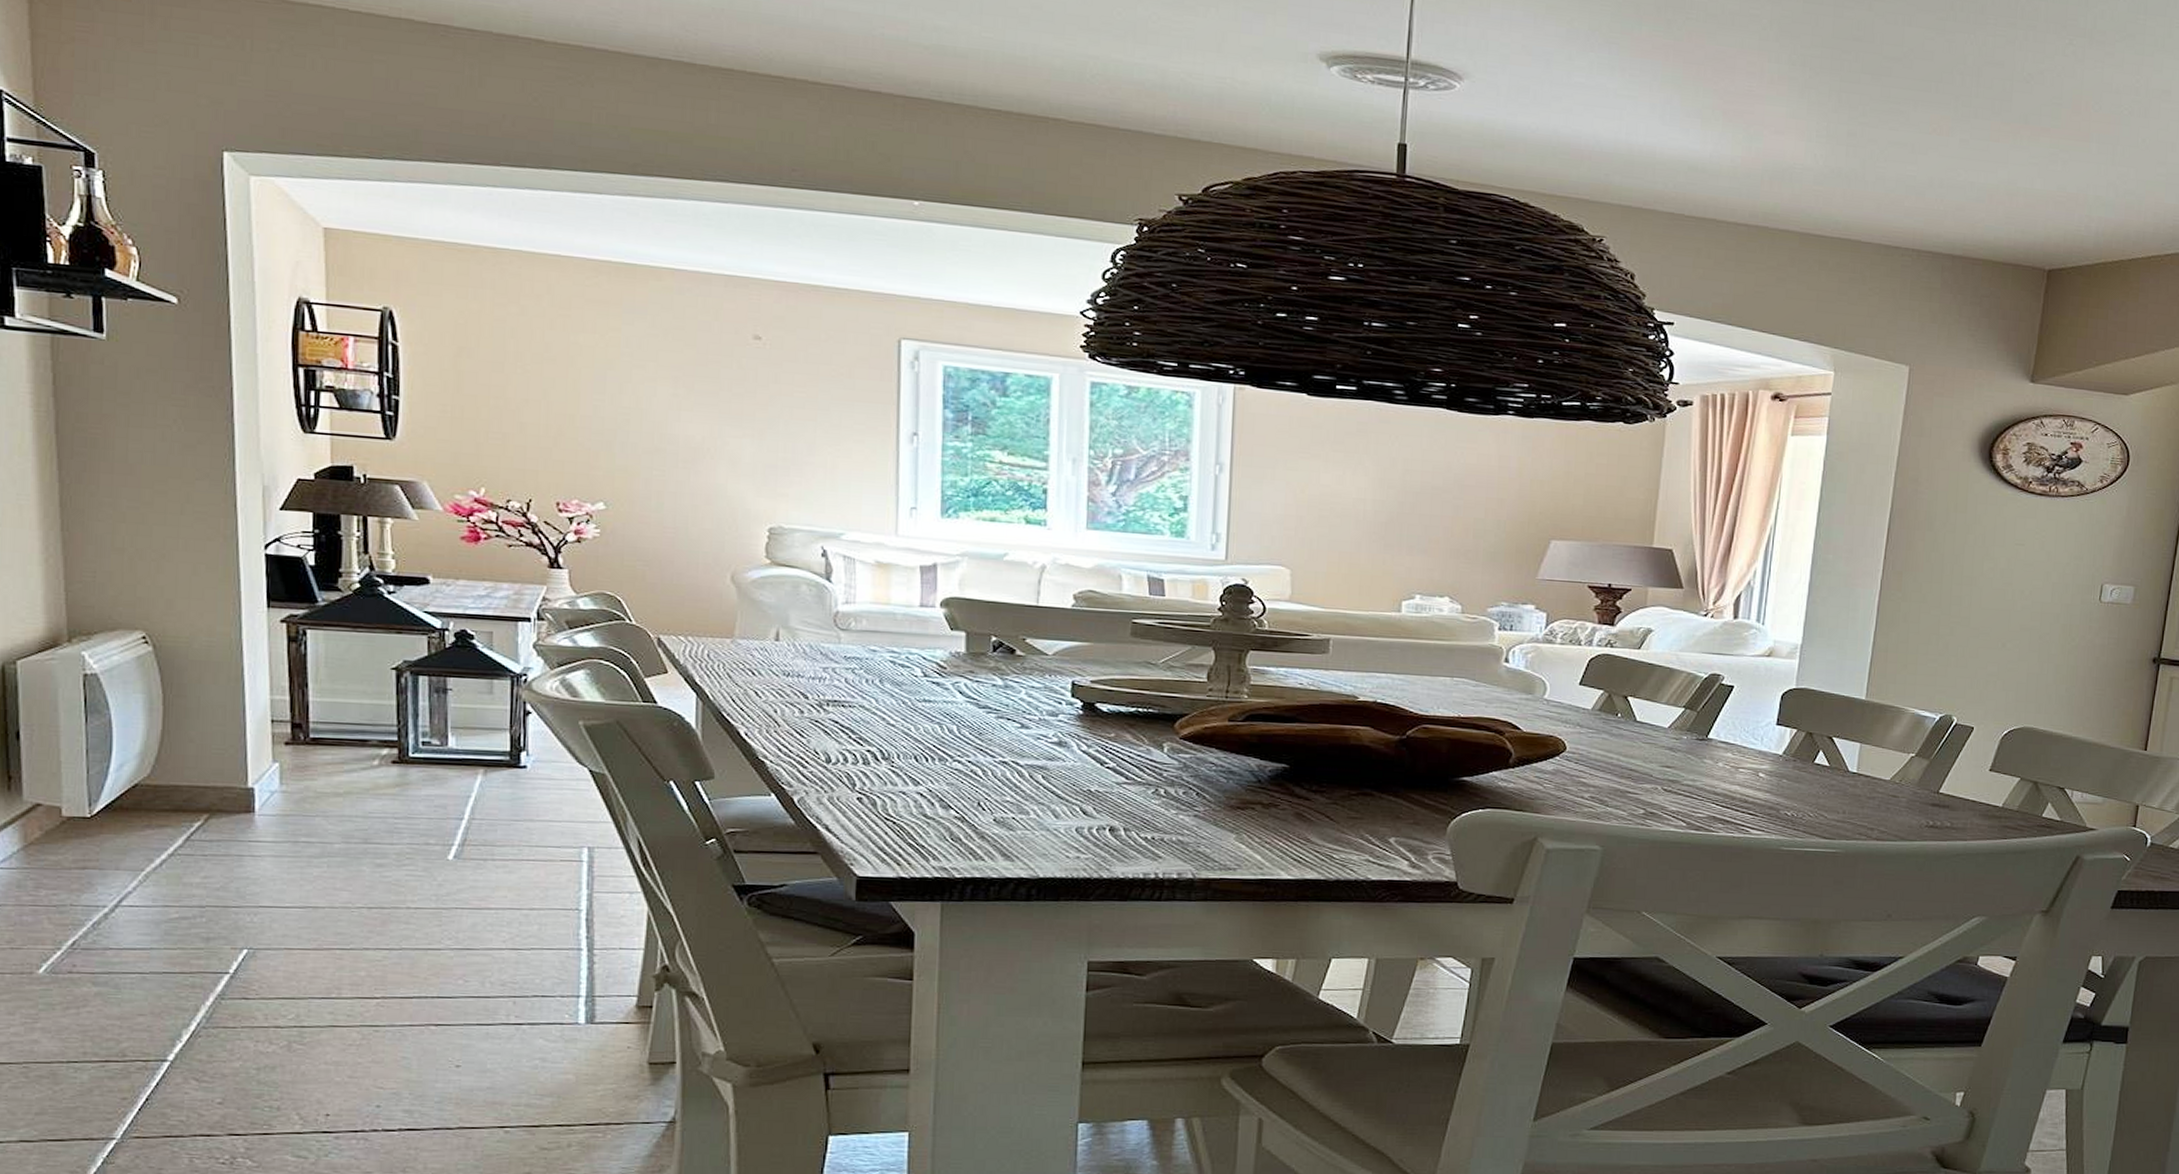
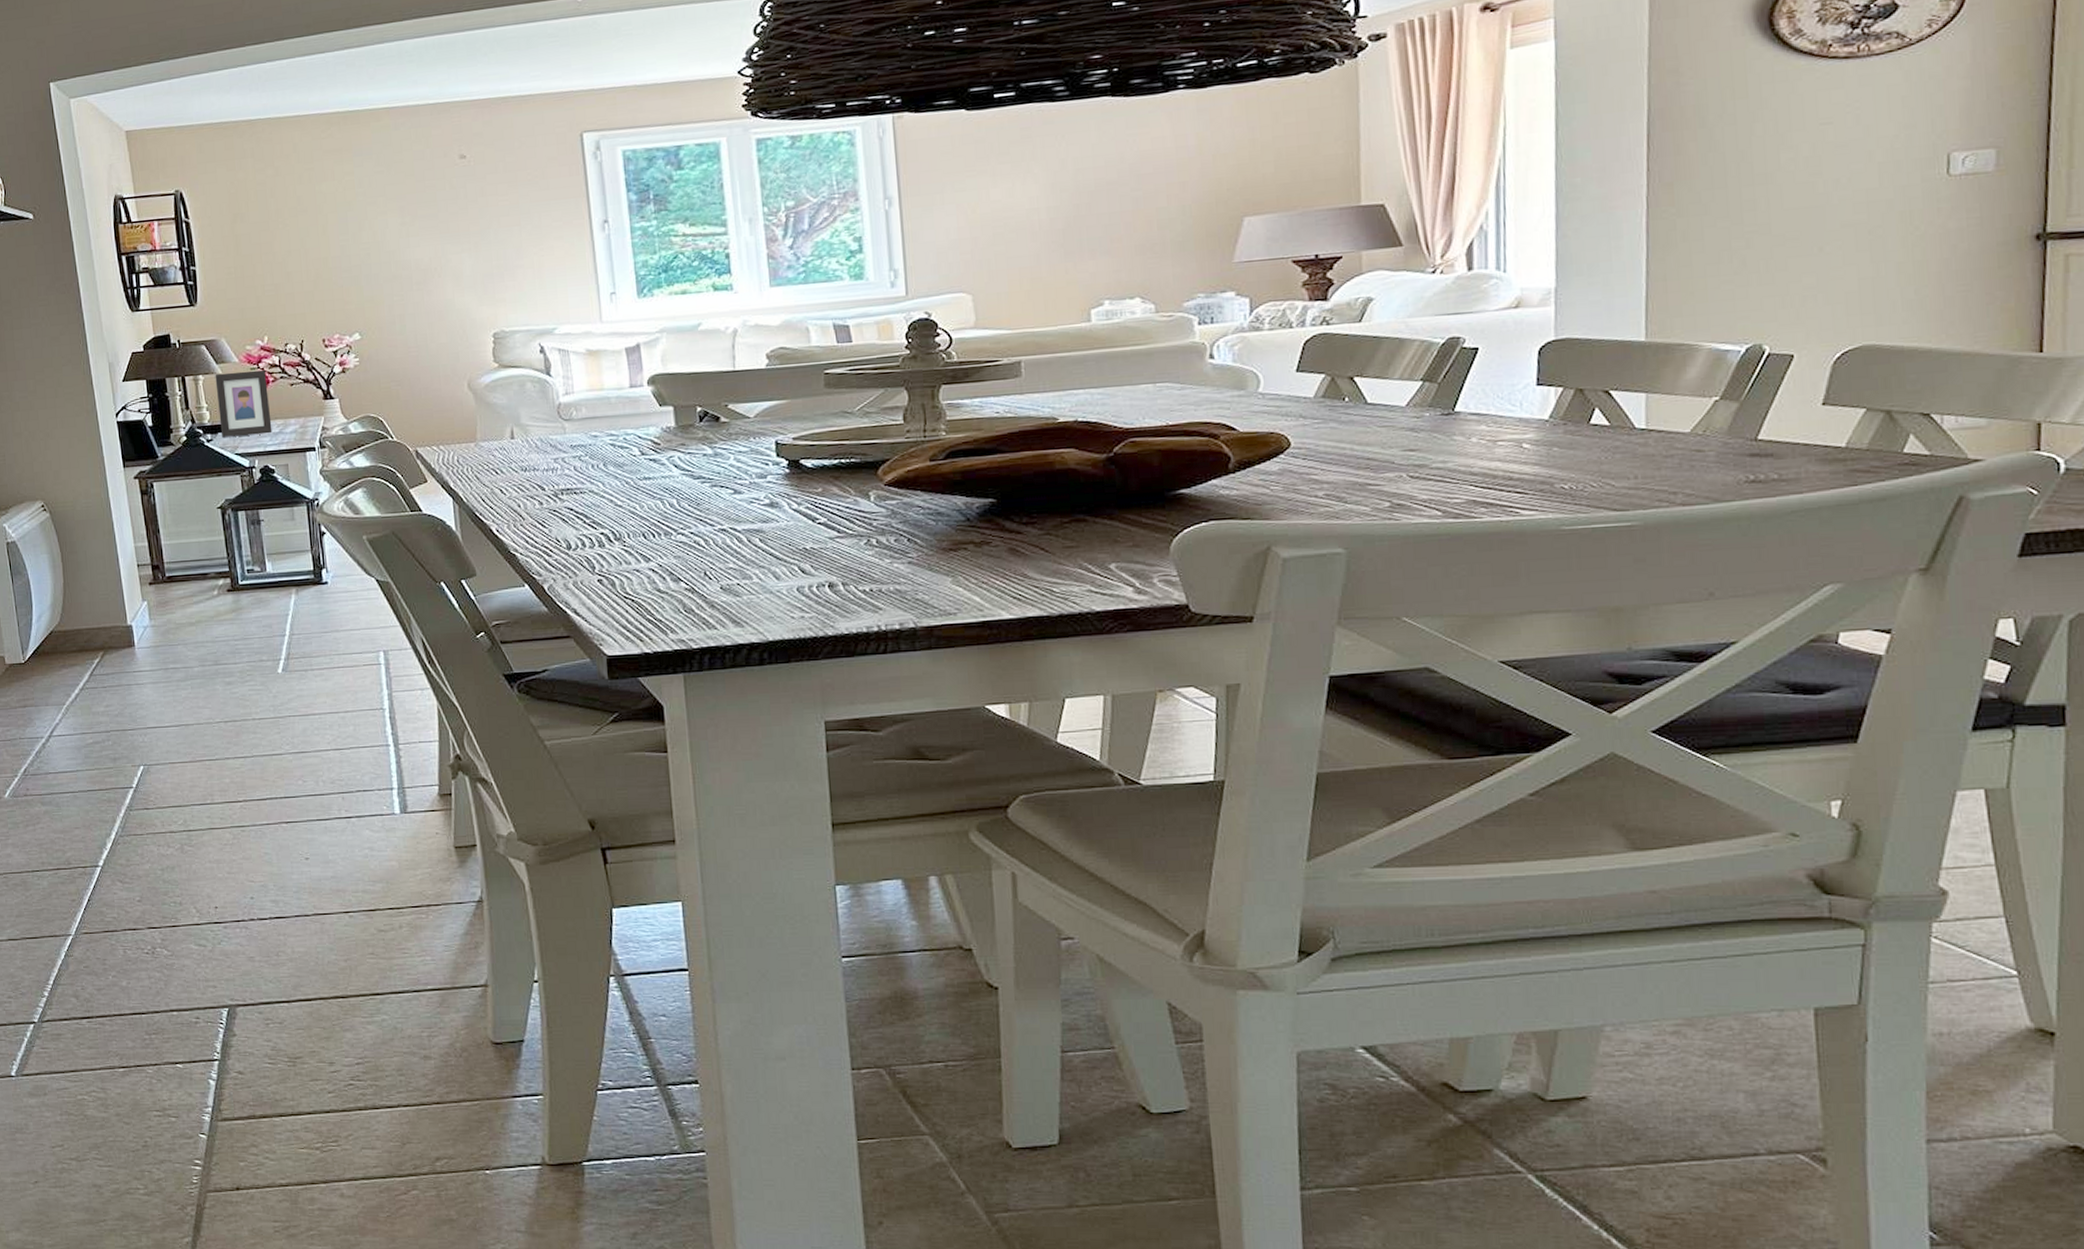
picture frame: none [408,519,478,595] -> present [215,369,272,438]

